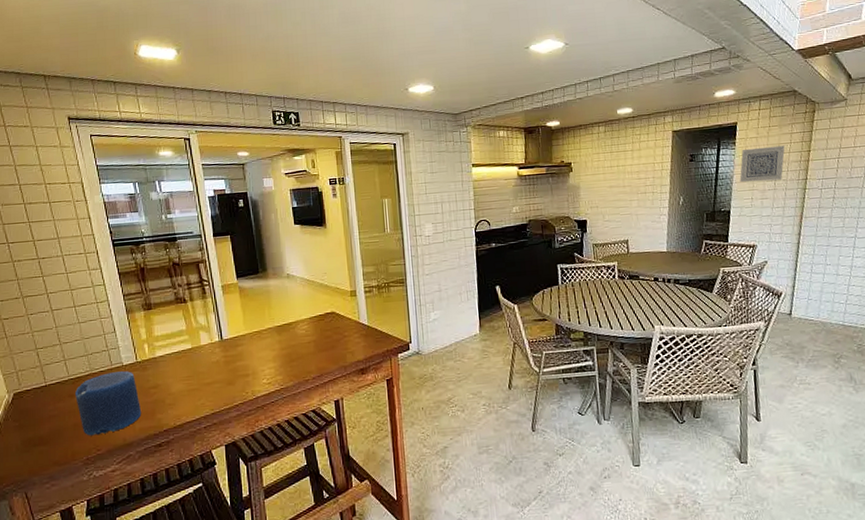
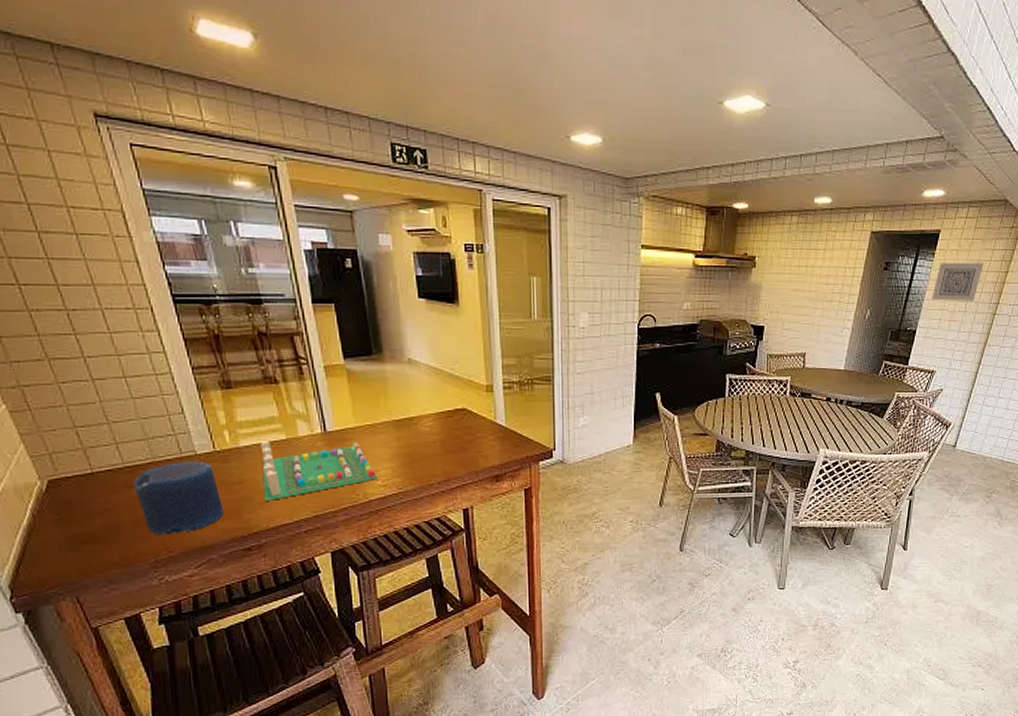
board game: none [171,347,264,402] -> present [260,441,378,501]

